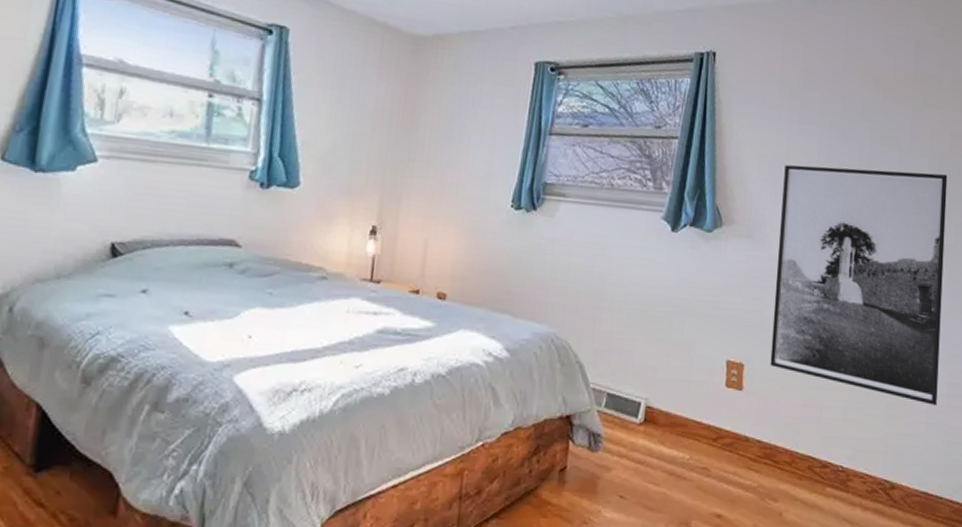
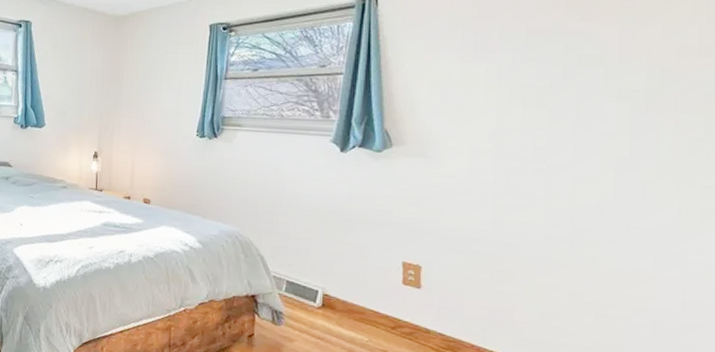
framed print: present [770,165,948,405] -> none [450,88,675,322]

